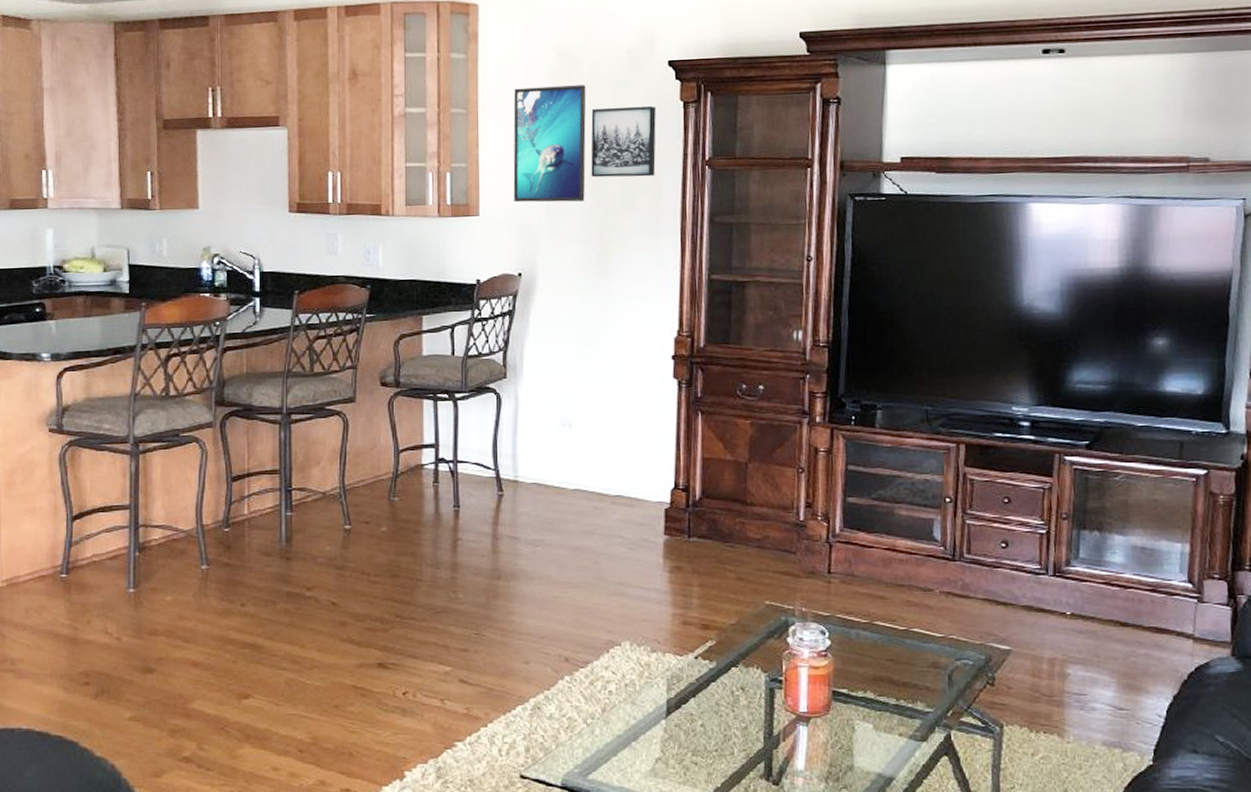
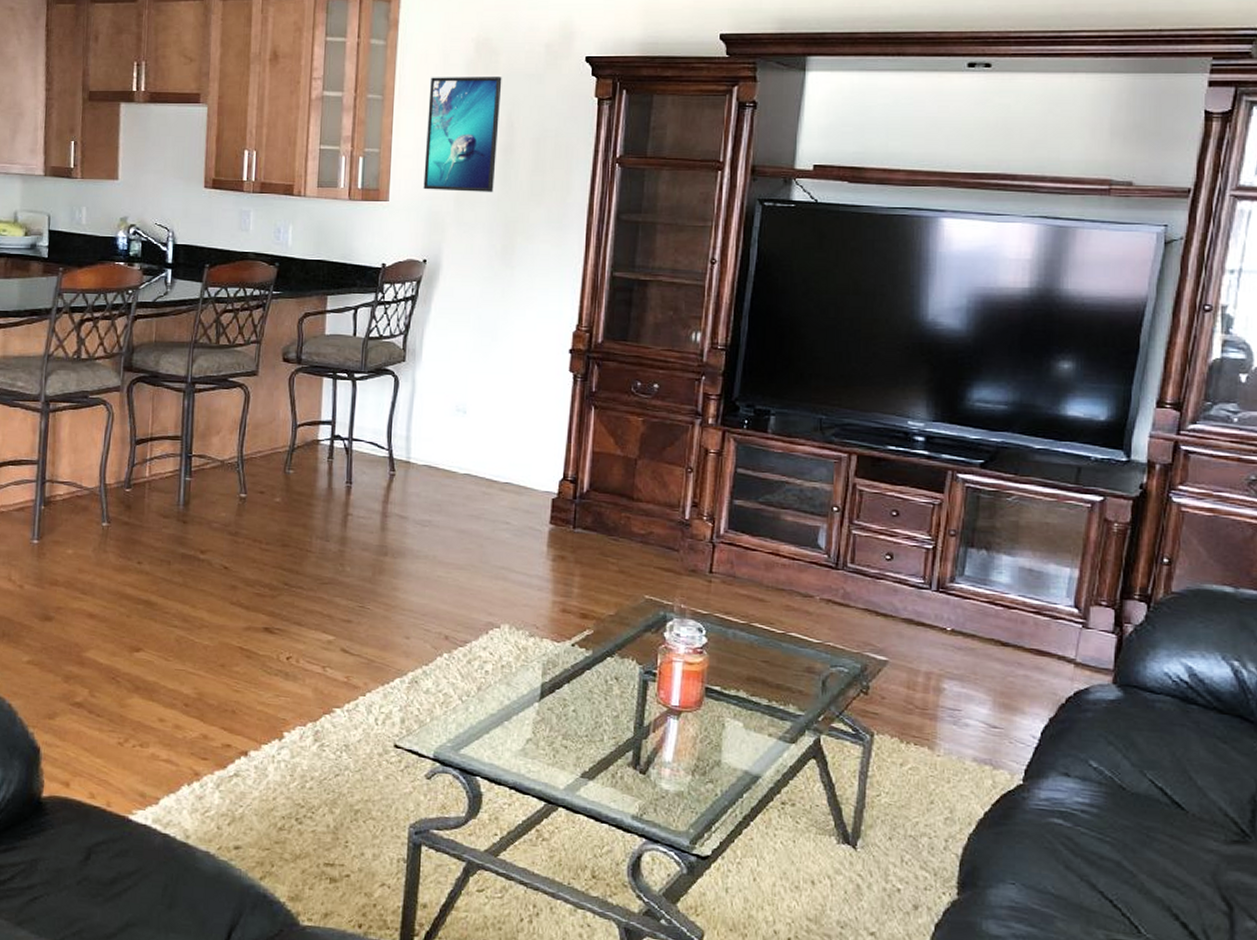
wall art: present [591,106,656,178] -> none [501,100,570,171]

